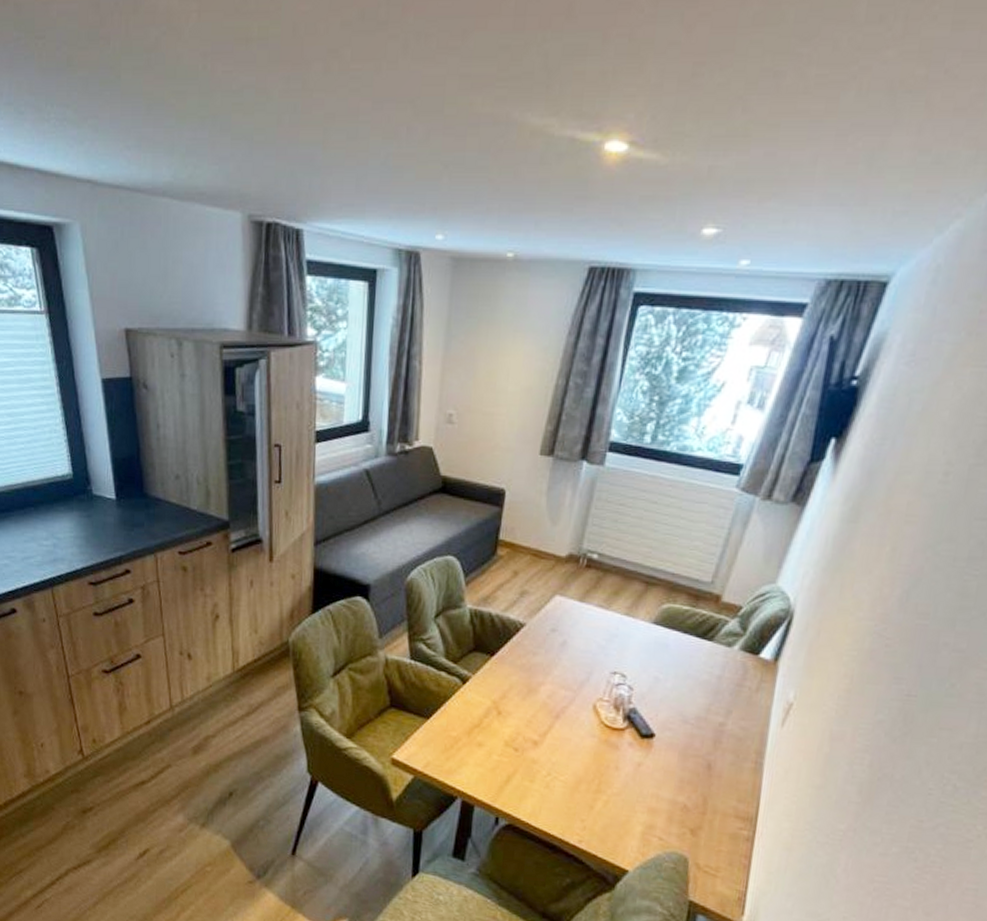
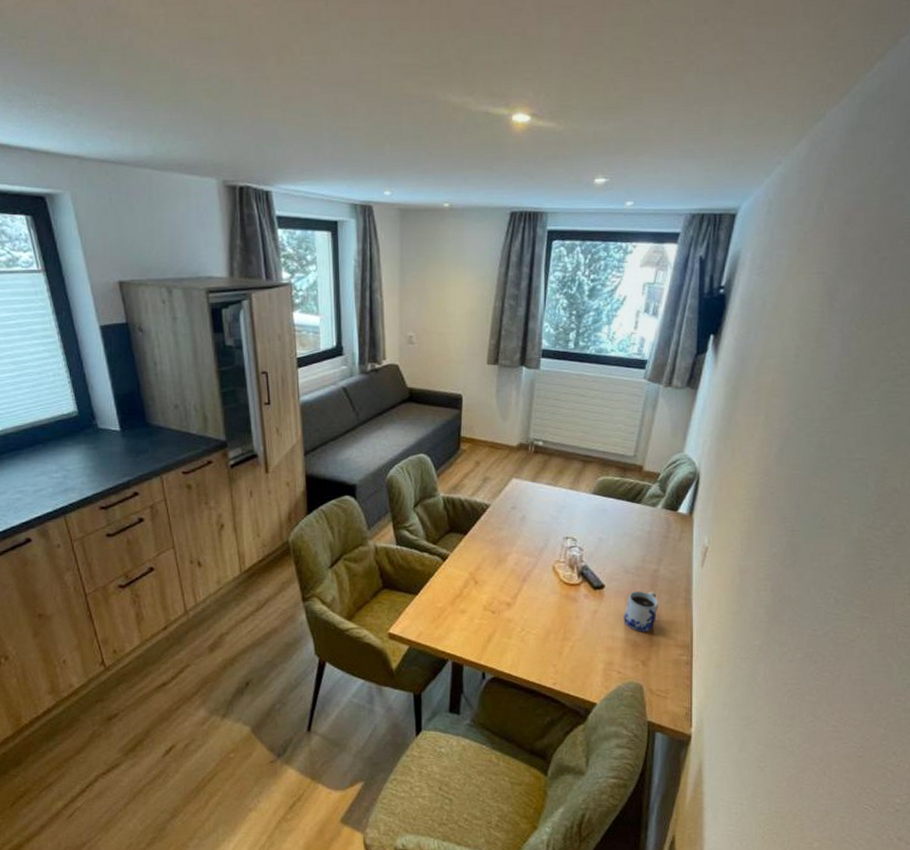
mug: none [673,746,720,796] -> present [623,591,658,632]

